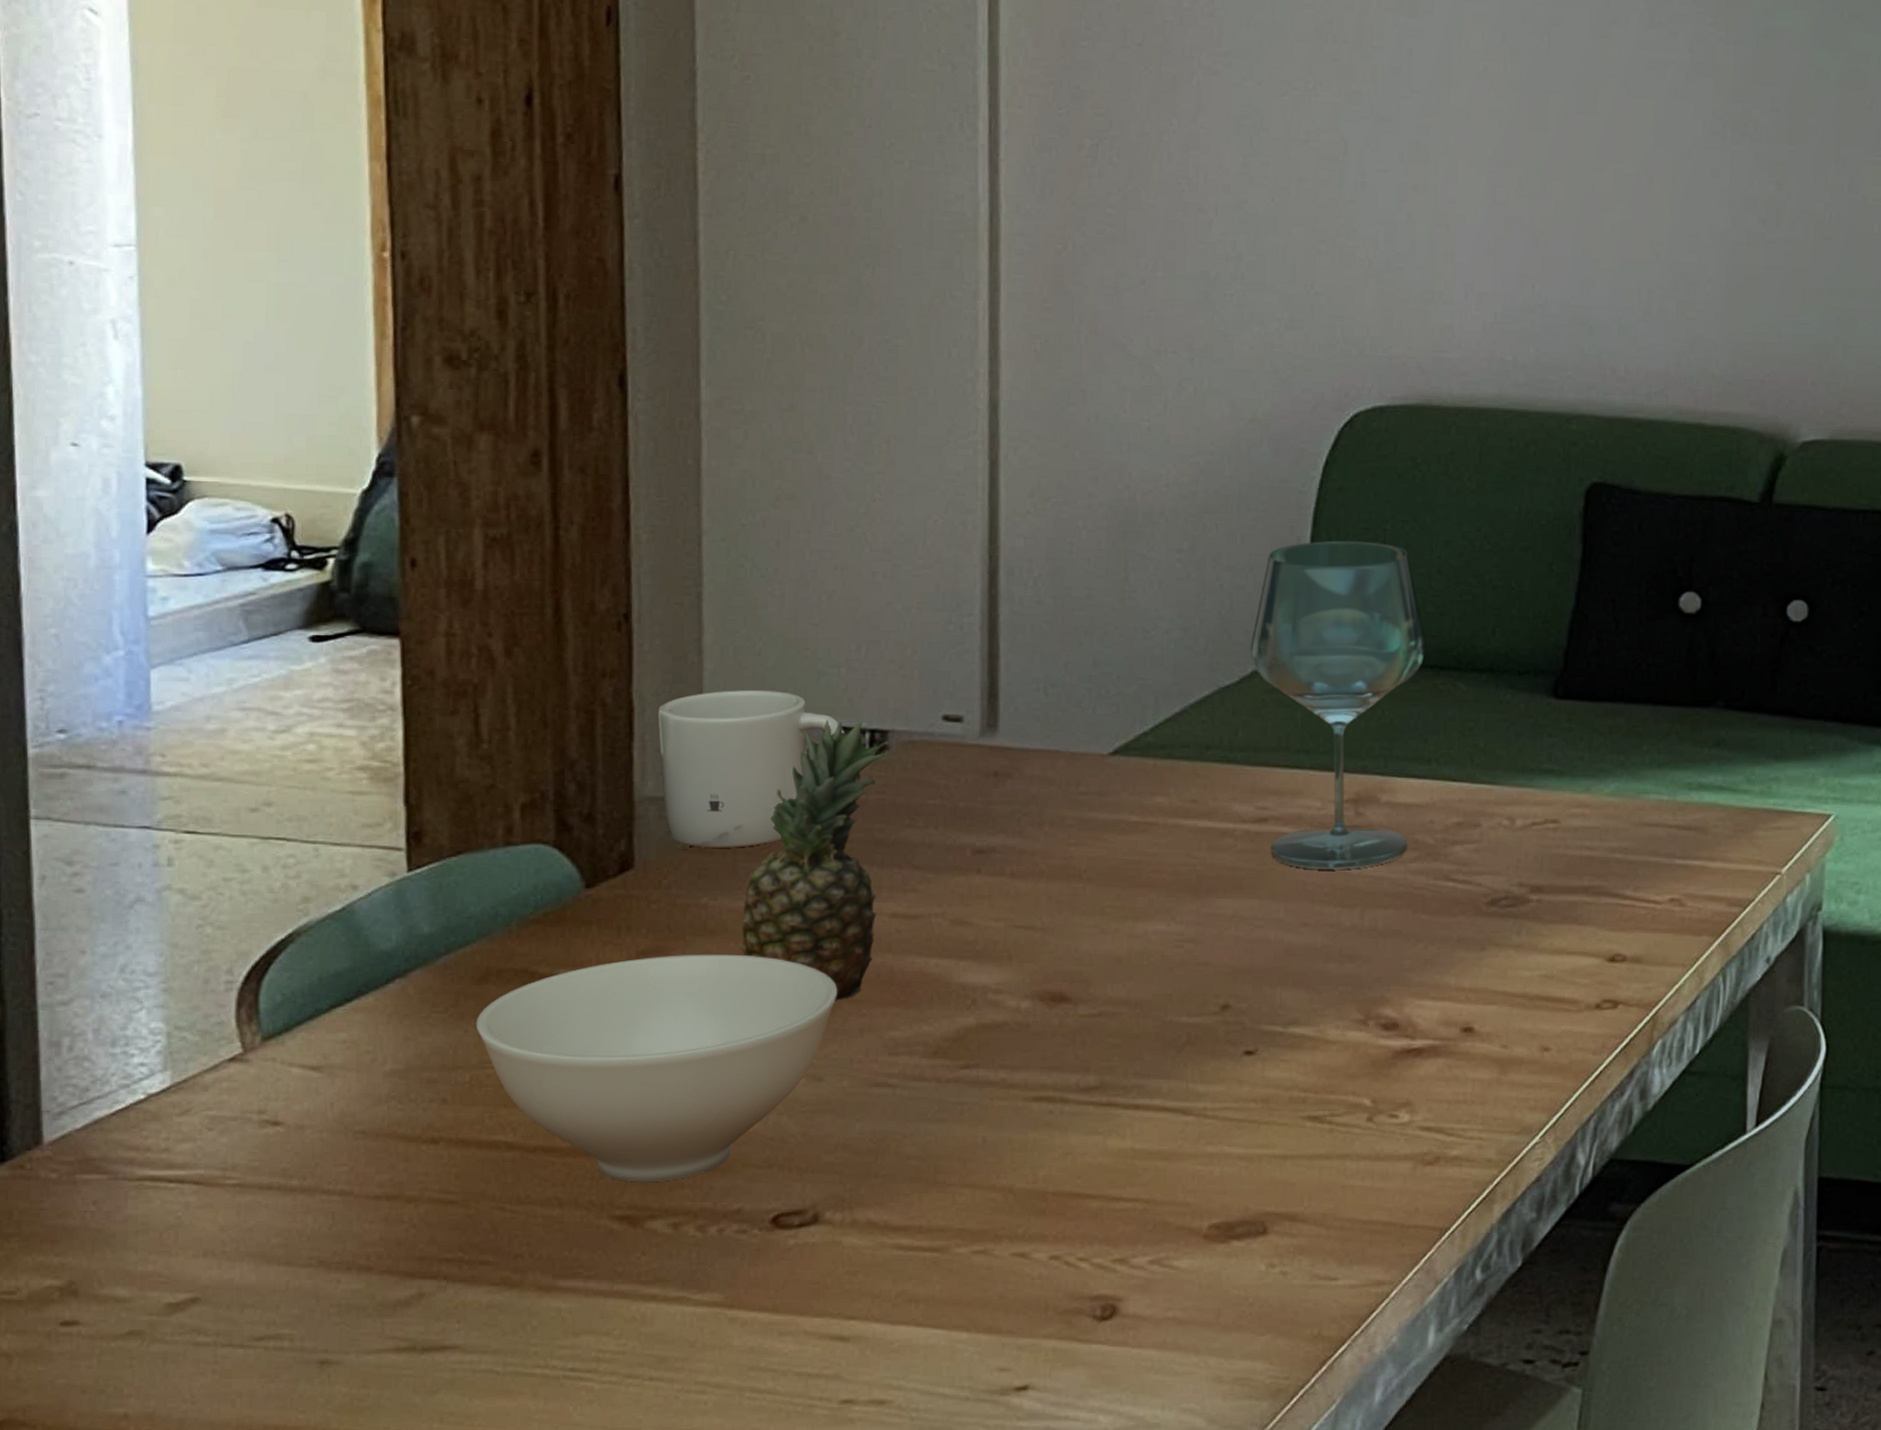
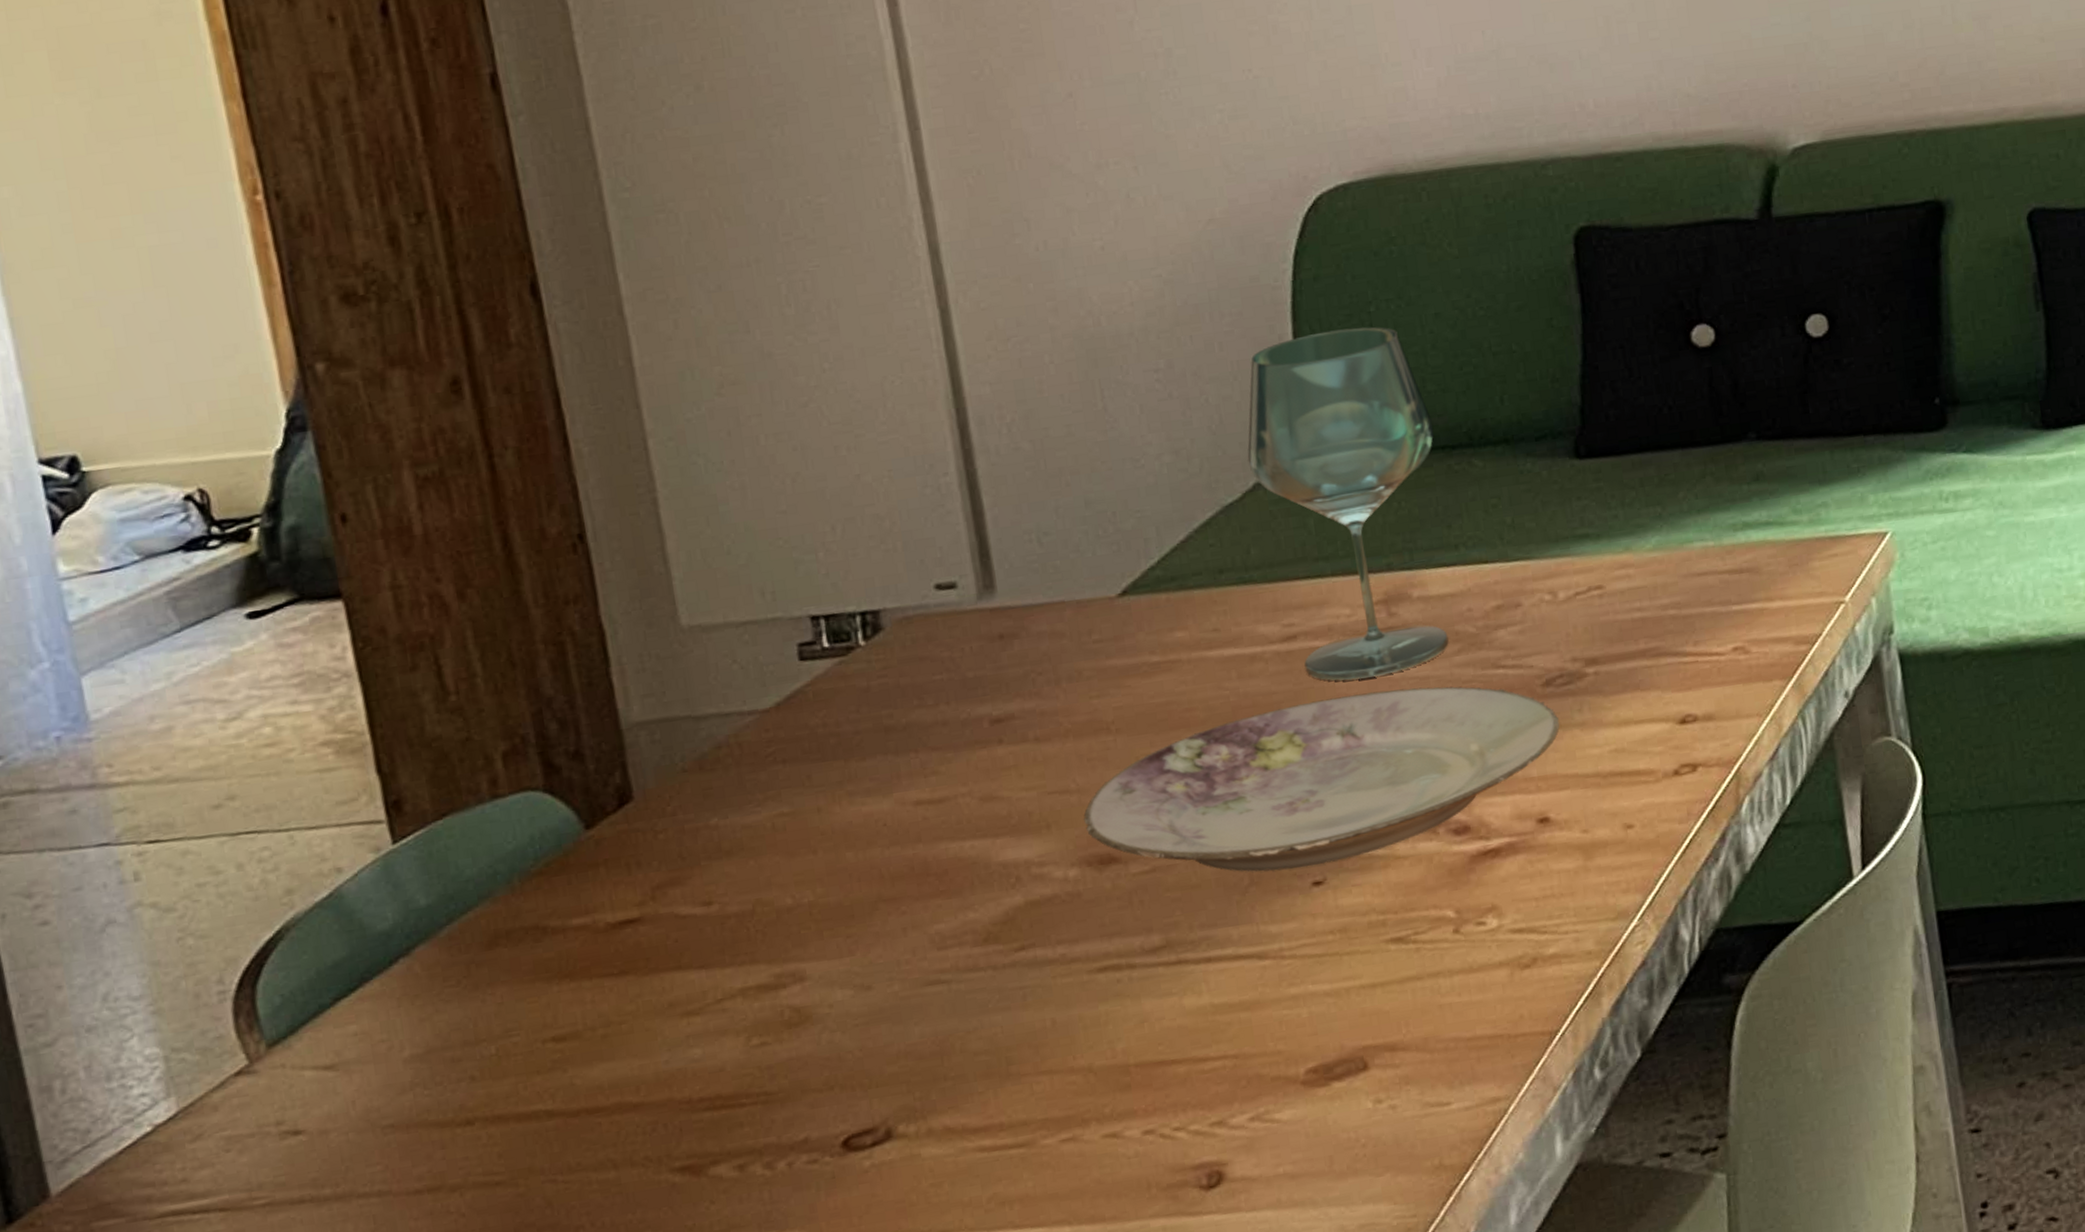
bowl: present [475,954,838,1182] -> none [492,868,873,1130]
mug: present [658,689,845,848] -> none [631,587,834,767]
fruit: present [740,719,889,1001] -> none [755,605,903,903]
plate: none [1043,883,1498,1036] -> present [1083,686,1560,872]

